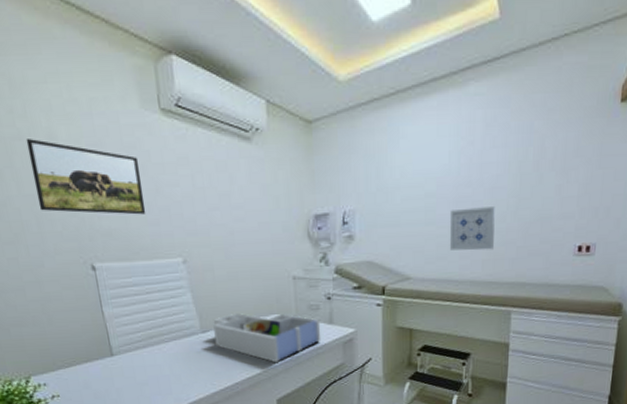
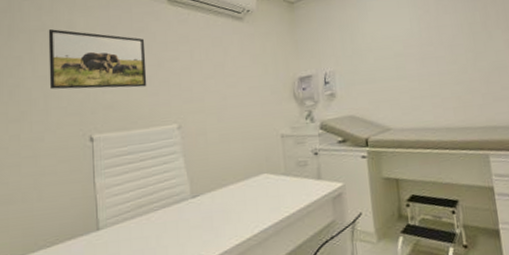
desk organizer: present [213,312,322,363] -> none [203,172,311,226]
wall art: present [449,207,495,251] -> none [417,61,462,101]

